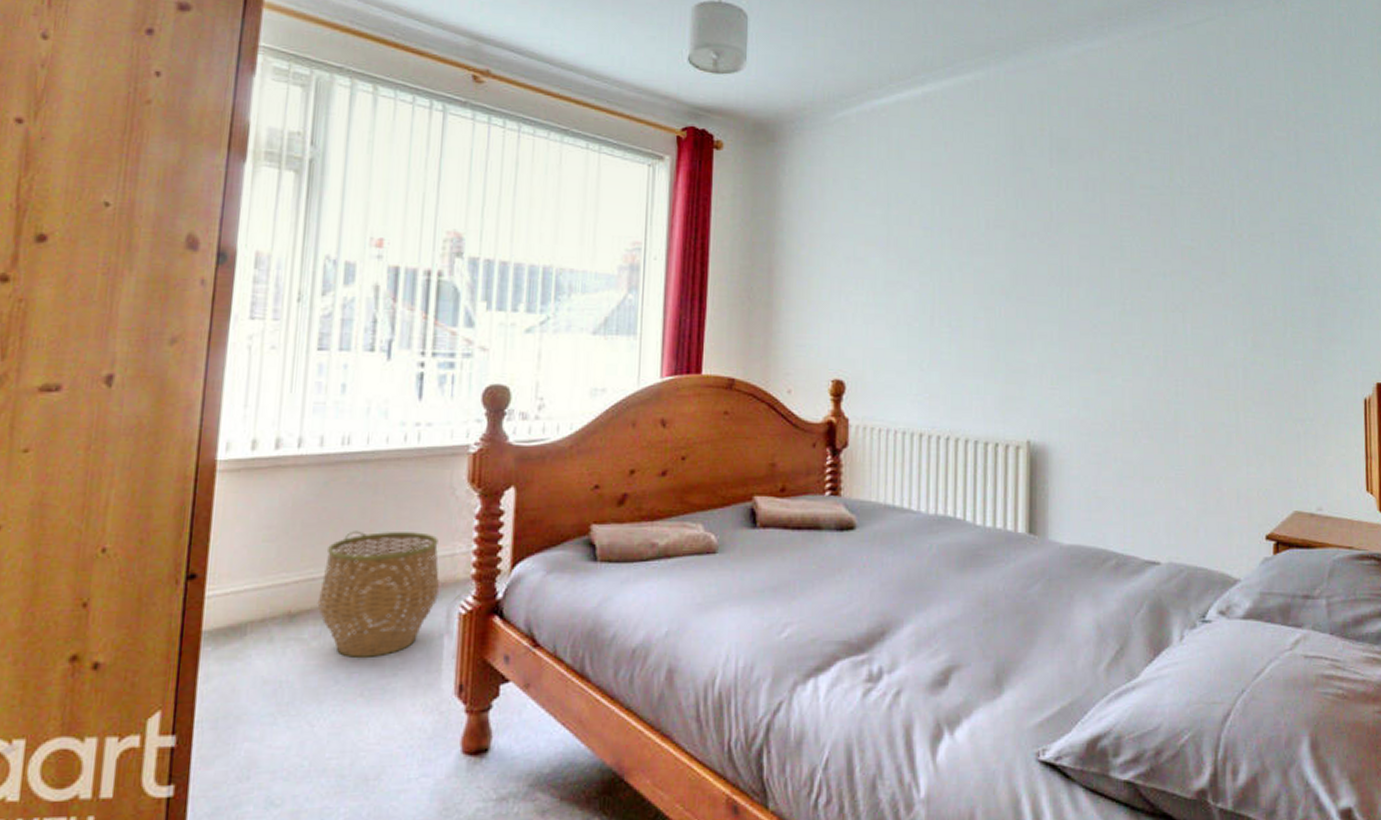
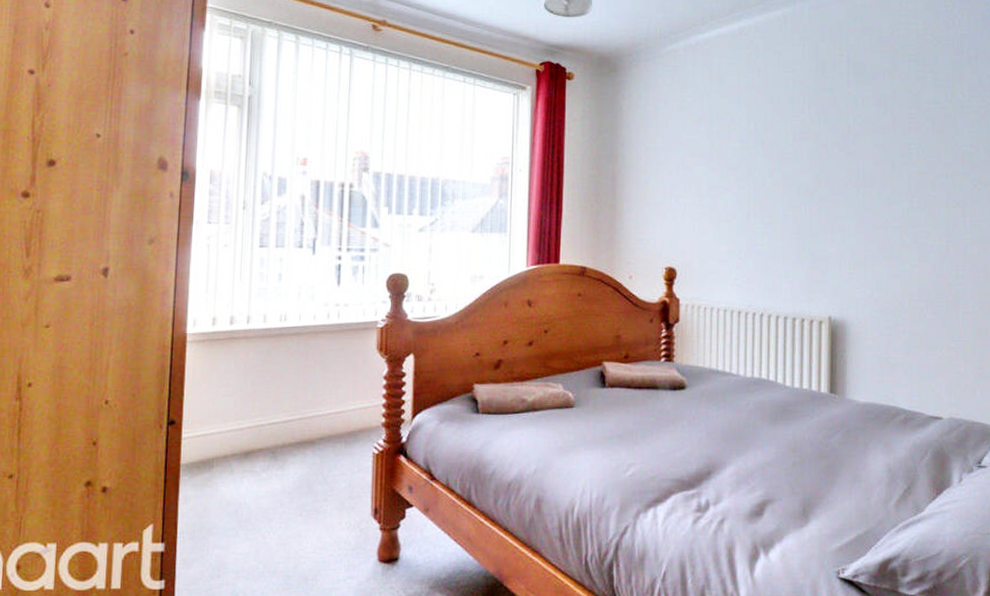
basket: present [317,530,440,658] -> none [265,388,358,486]

